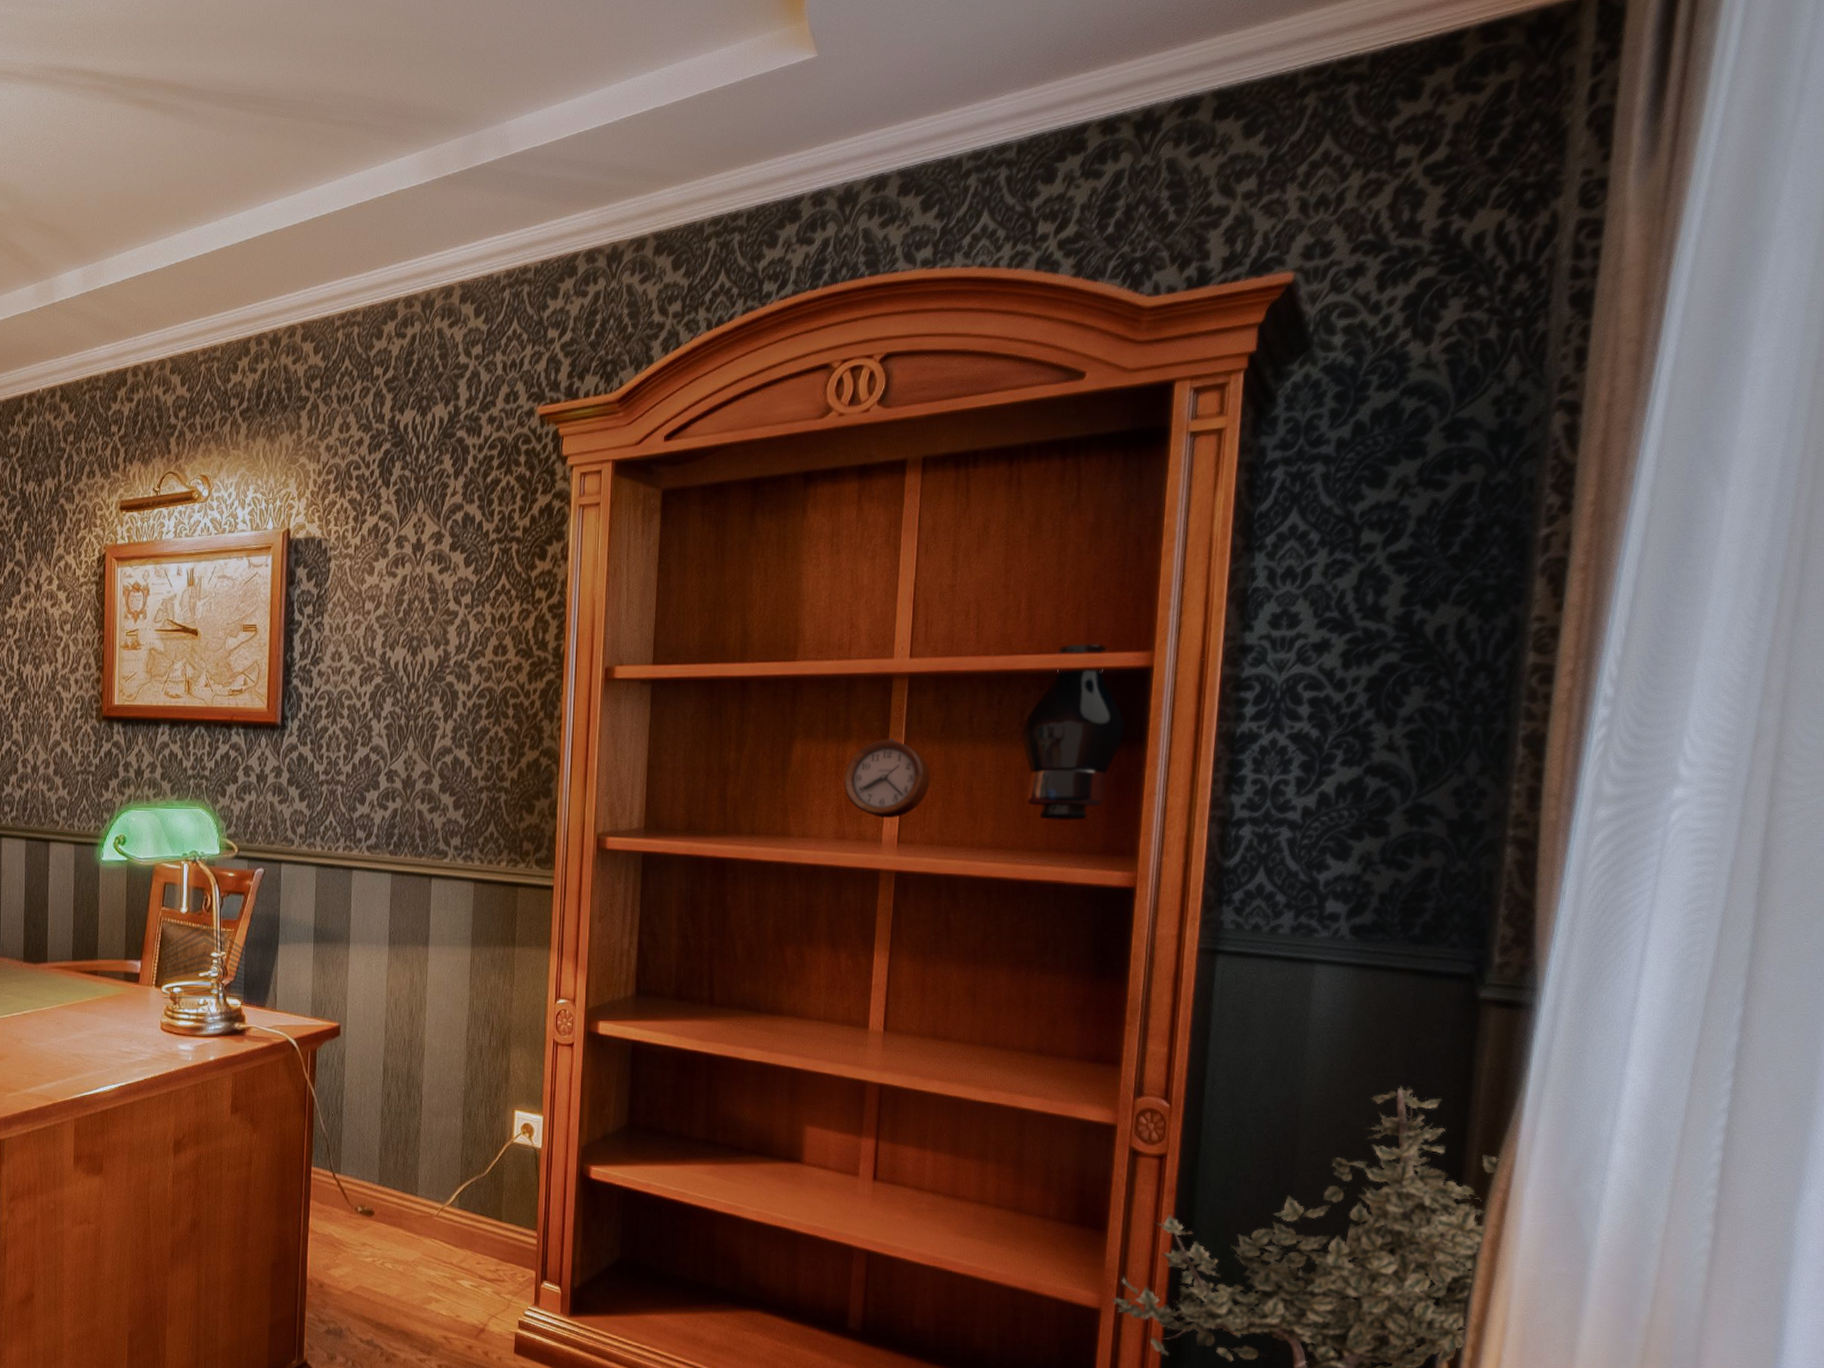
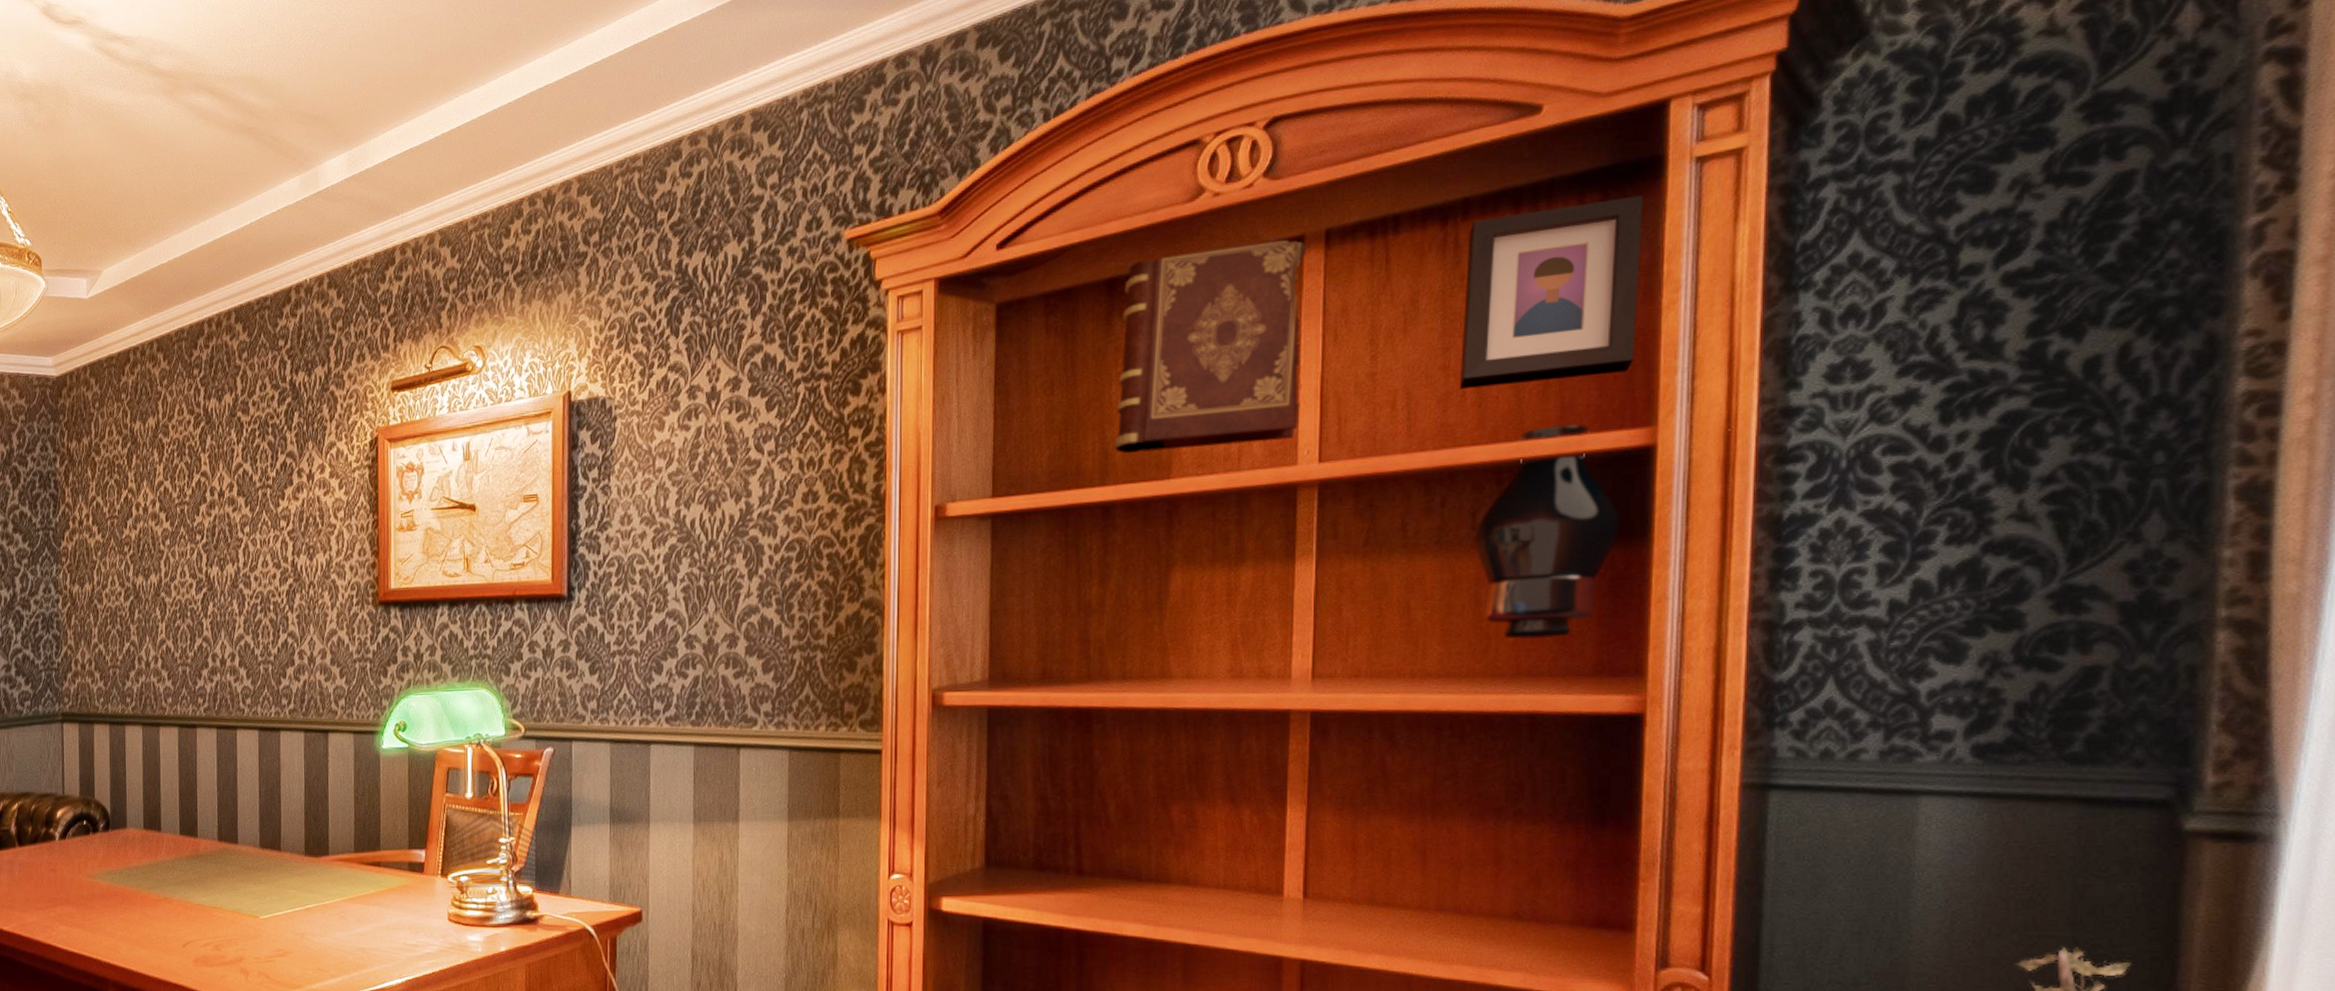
decorative book: none [753,460,910,636] -> present [1115,239,1309,454]
clock: present [843,738,931,819] -> none [1238,557,1353,651]
picture frame: none [1016,458,1153,607] -> present [1459,195,1643,390]

